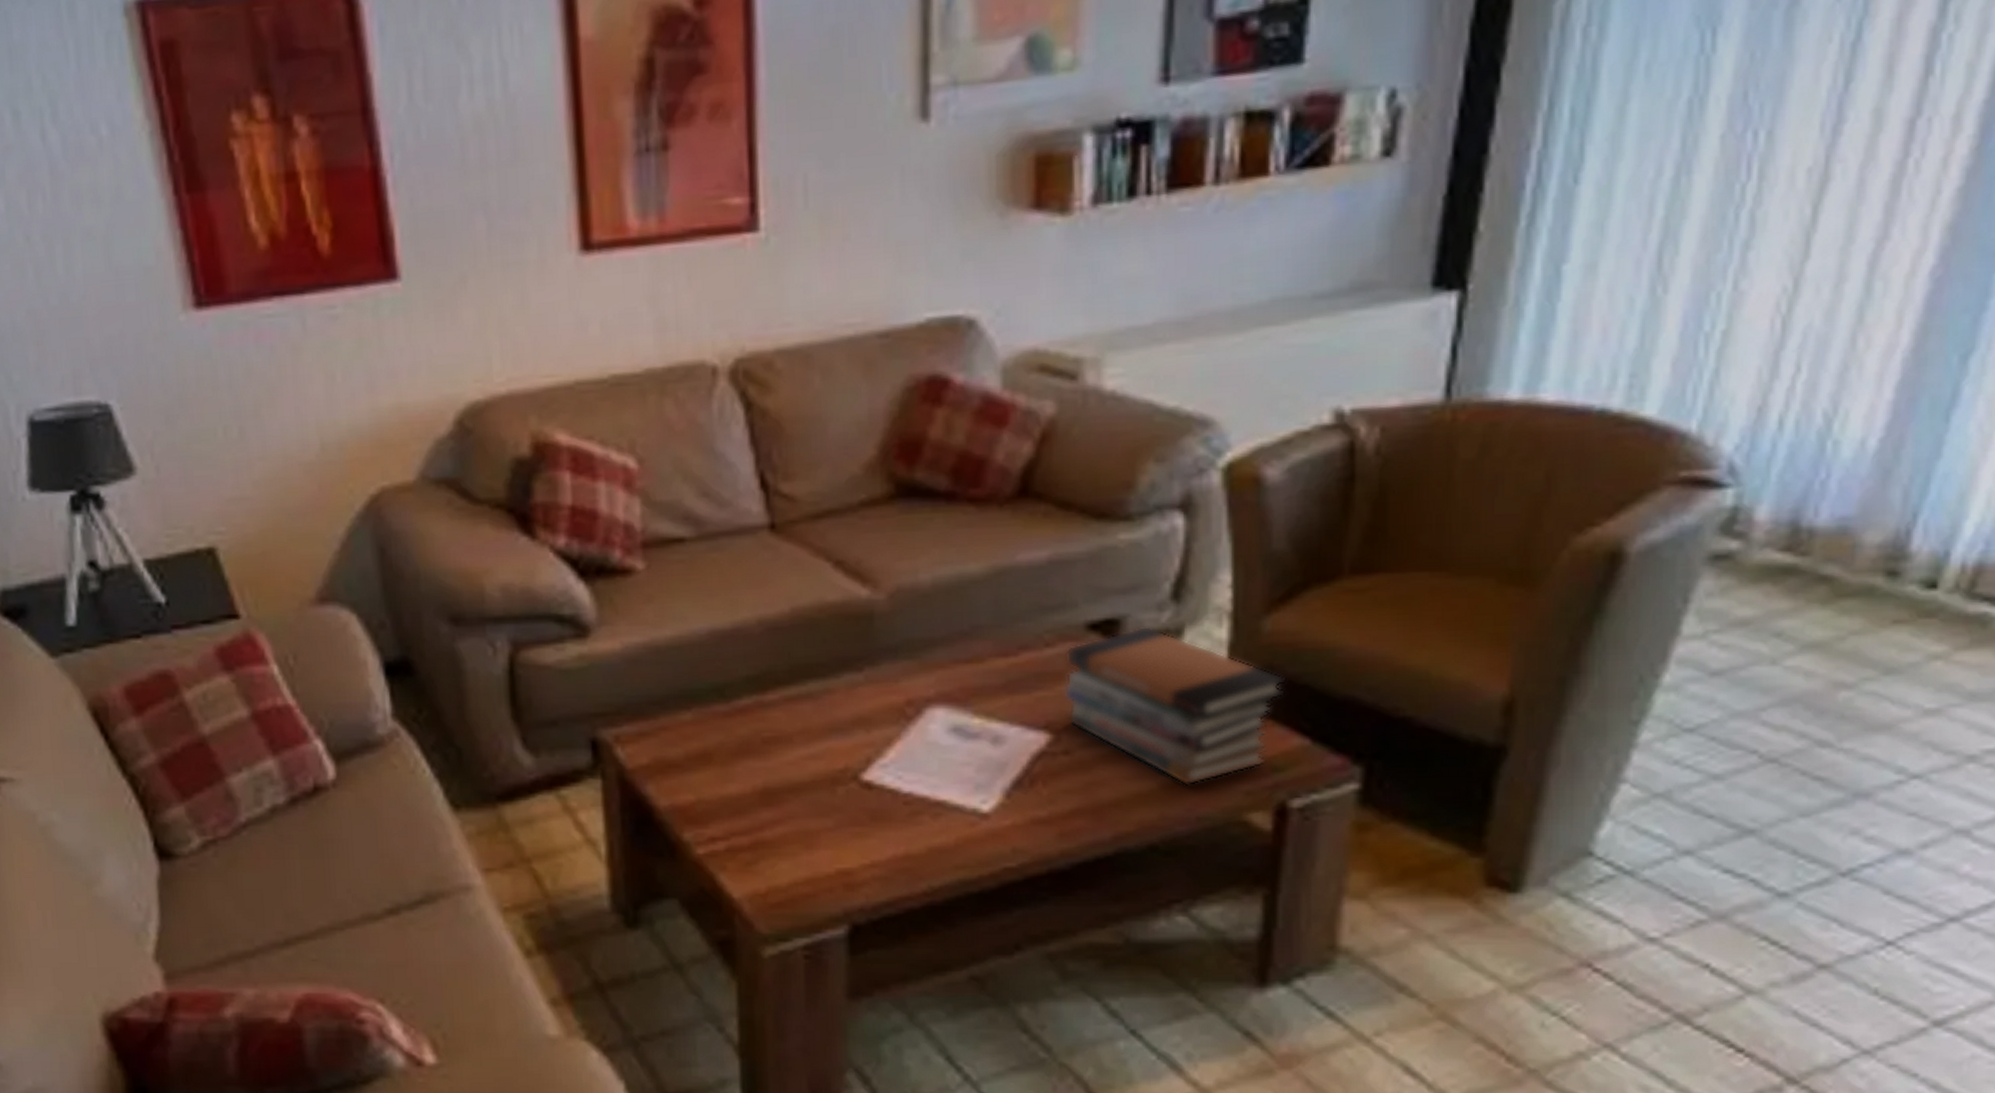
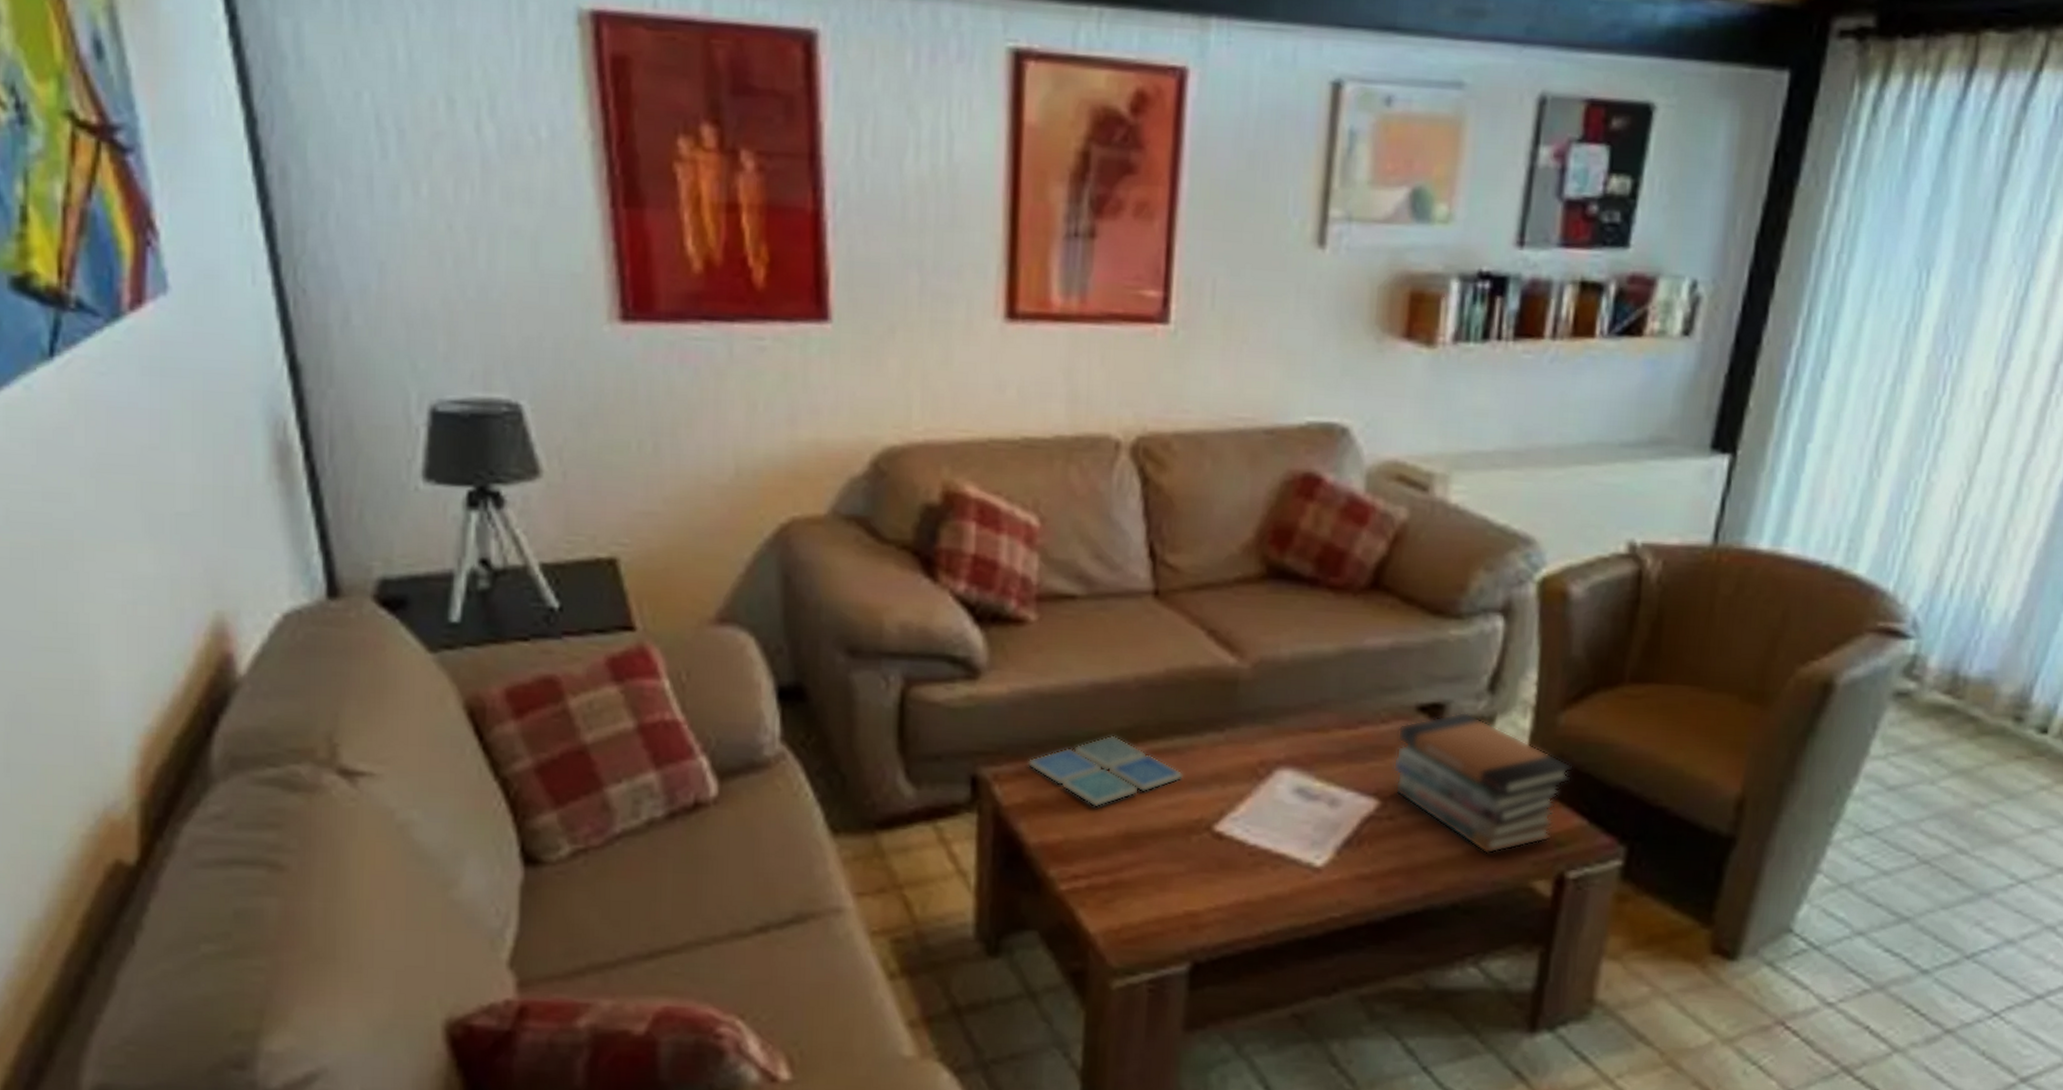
drink coaster: none [649,684,822,764] -> present [1027,735,1184,807]

